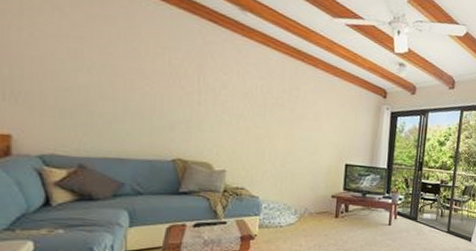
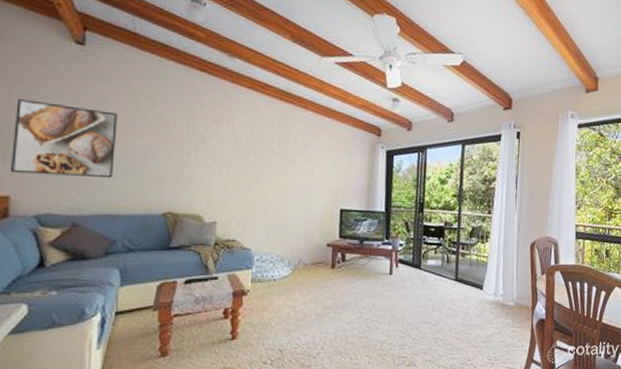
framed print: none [10,36,125,122] -> present [9,99,118,177]

